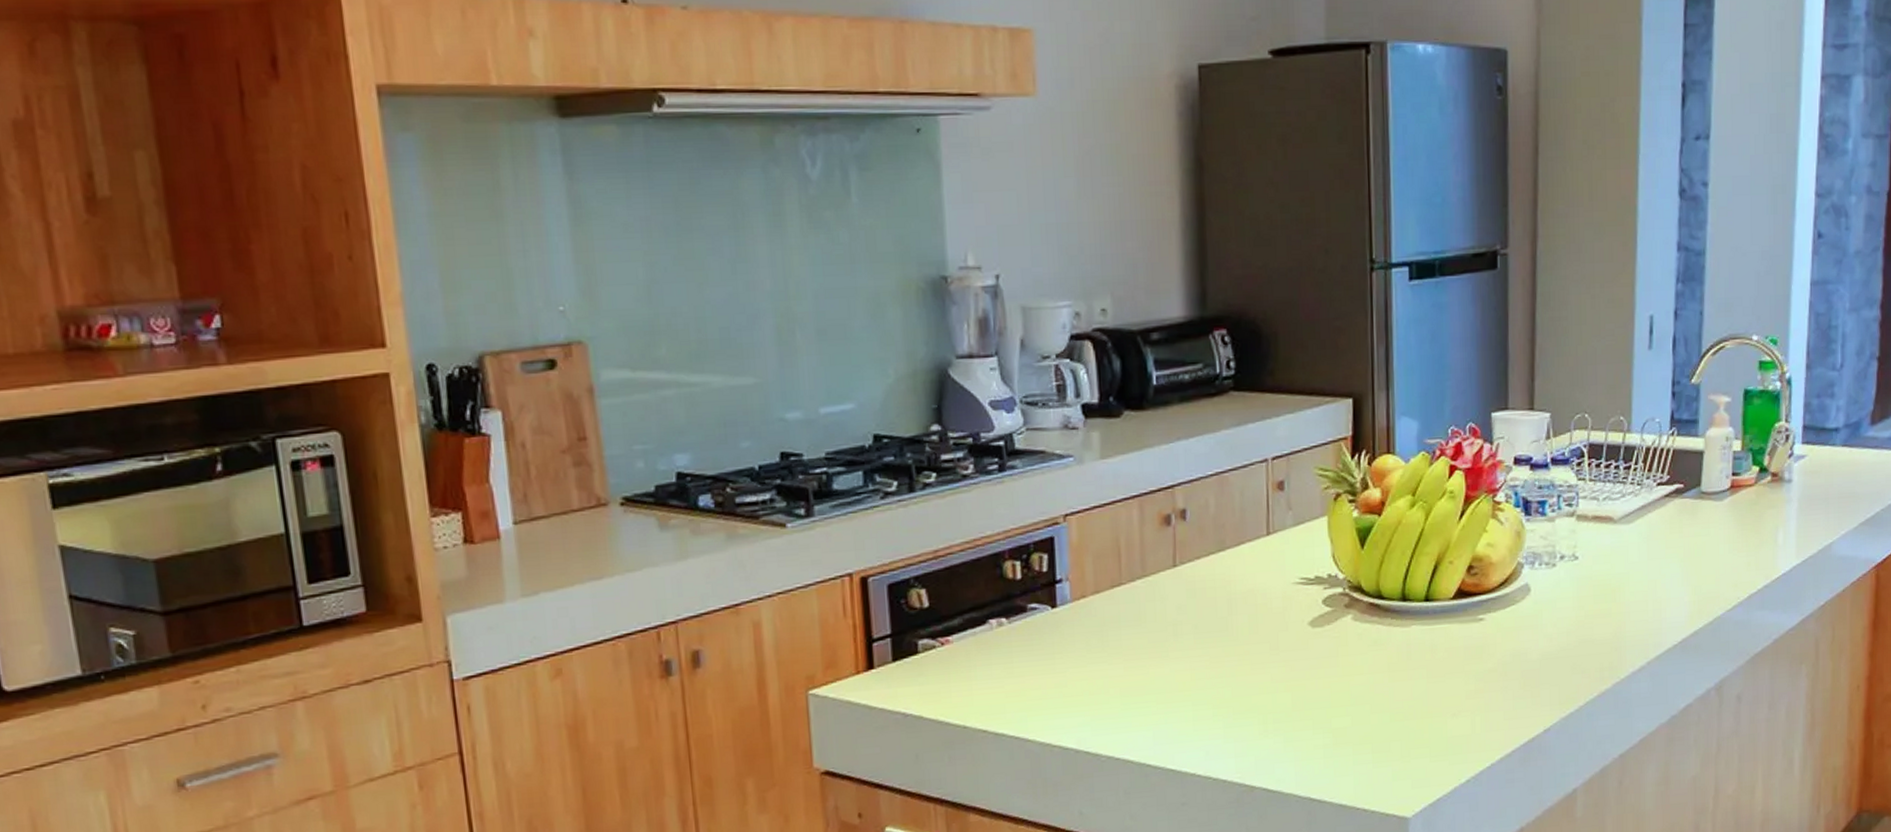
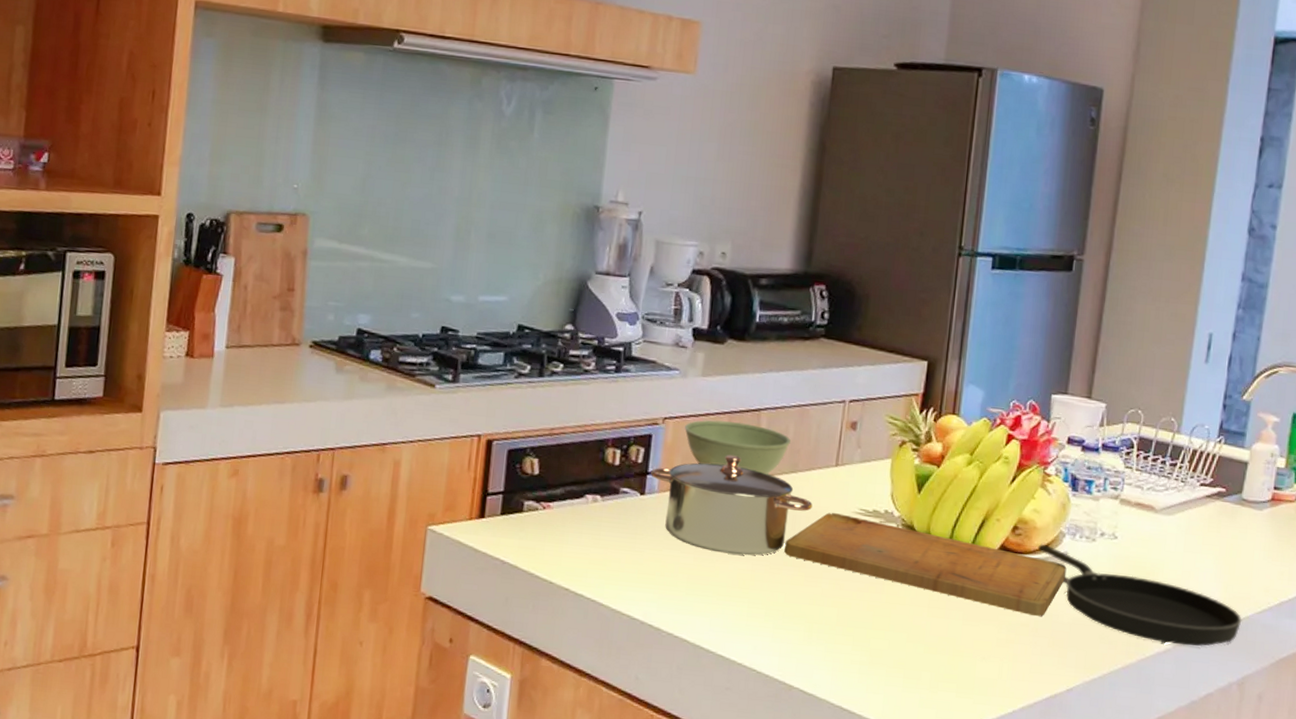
cooking pot: none [1060,543,1248,657] -> present [651,455,813,556]
bowl: none [1090,504,1213,561] -> present [685,420,791,475]
cutting board: none [1223,587,1530,659] -> present [784,512,1067,617]
frying pan: none [1496,579,1714,661] -> present [1037,543,1242,646]

